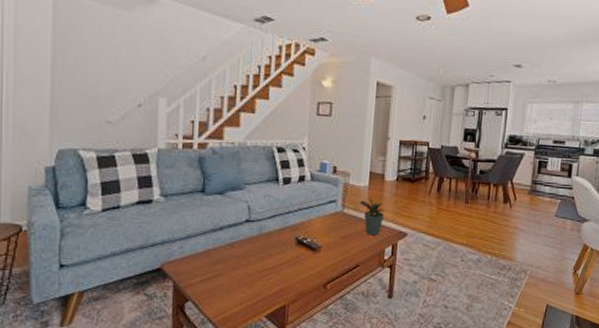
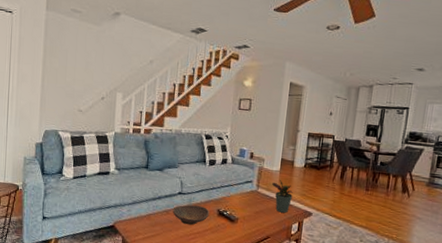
decorative bowl: none [238,234,286,259] -> present [172,205,210,225]

